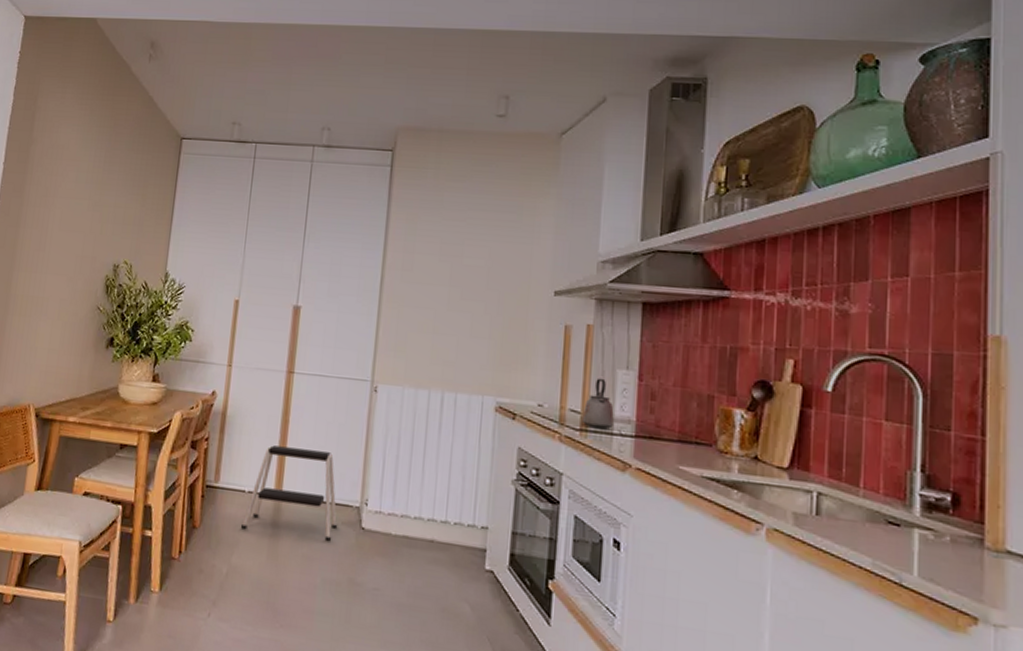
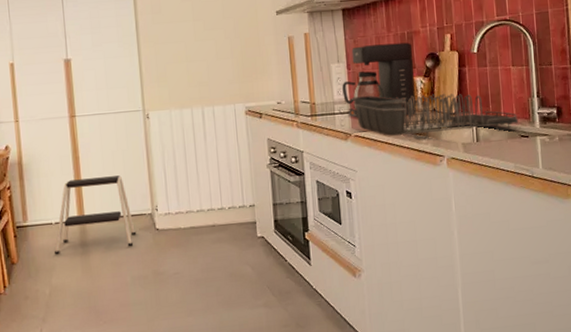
kettle: present [582,378,614,430] -> none [311,73,334,113]
coffee maker: none [627,353,735,459] -> present [342,42,416,118]
dish rack: none [639,418,887,510] -> present [352,93,519,140]

